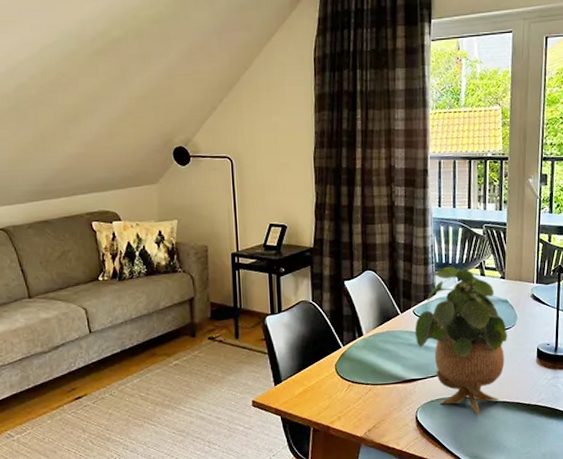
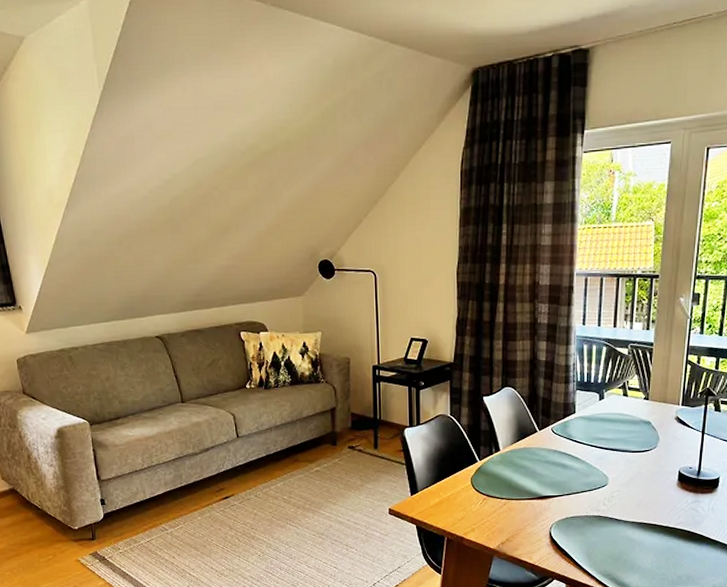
potted plant: present [414,266,507,415] -> none [552,385,648,535]

